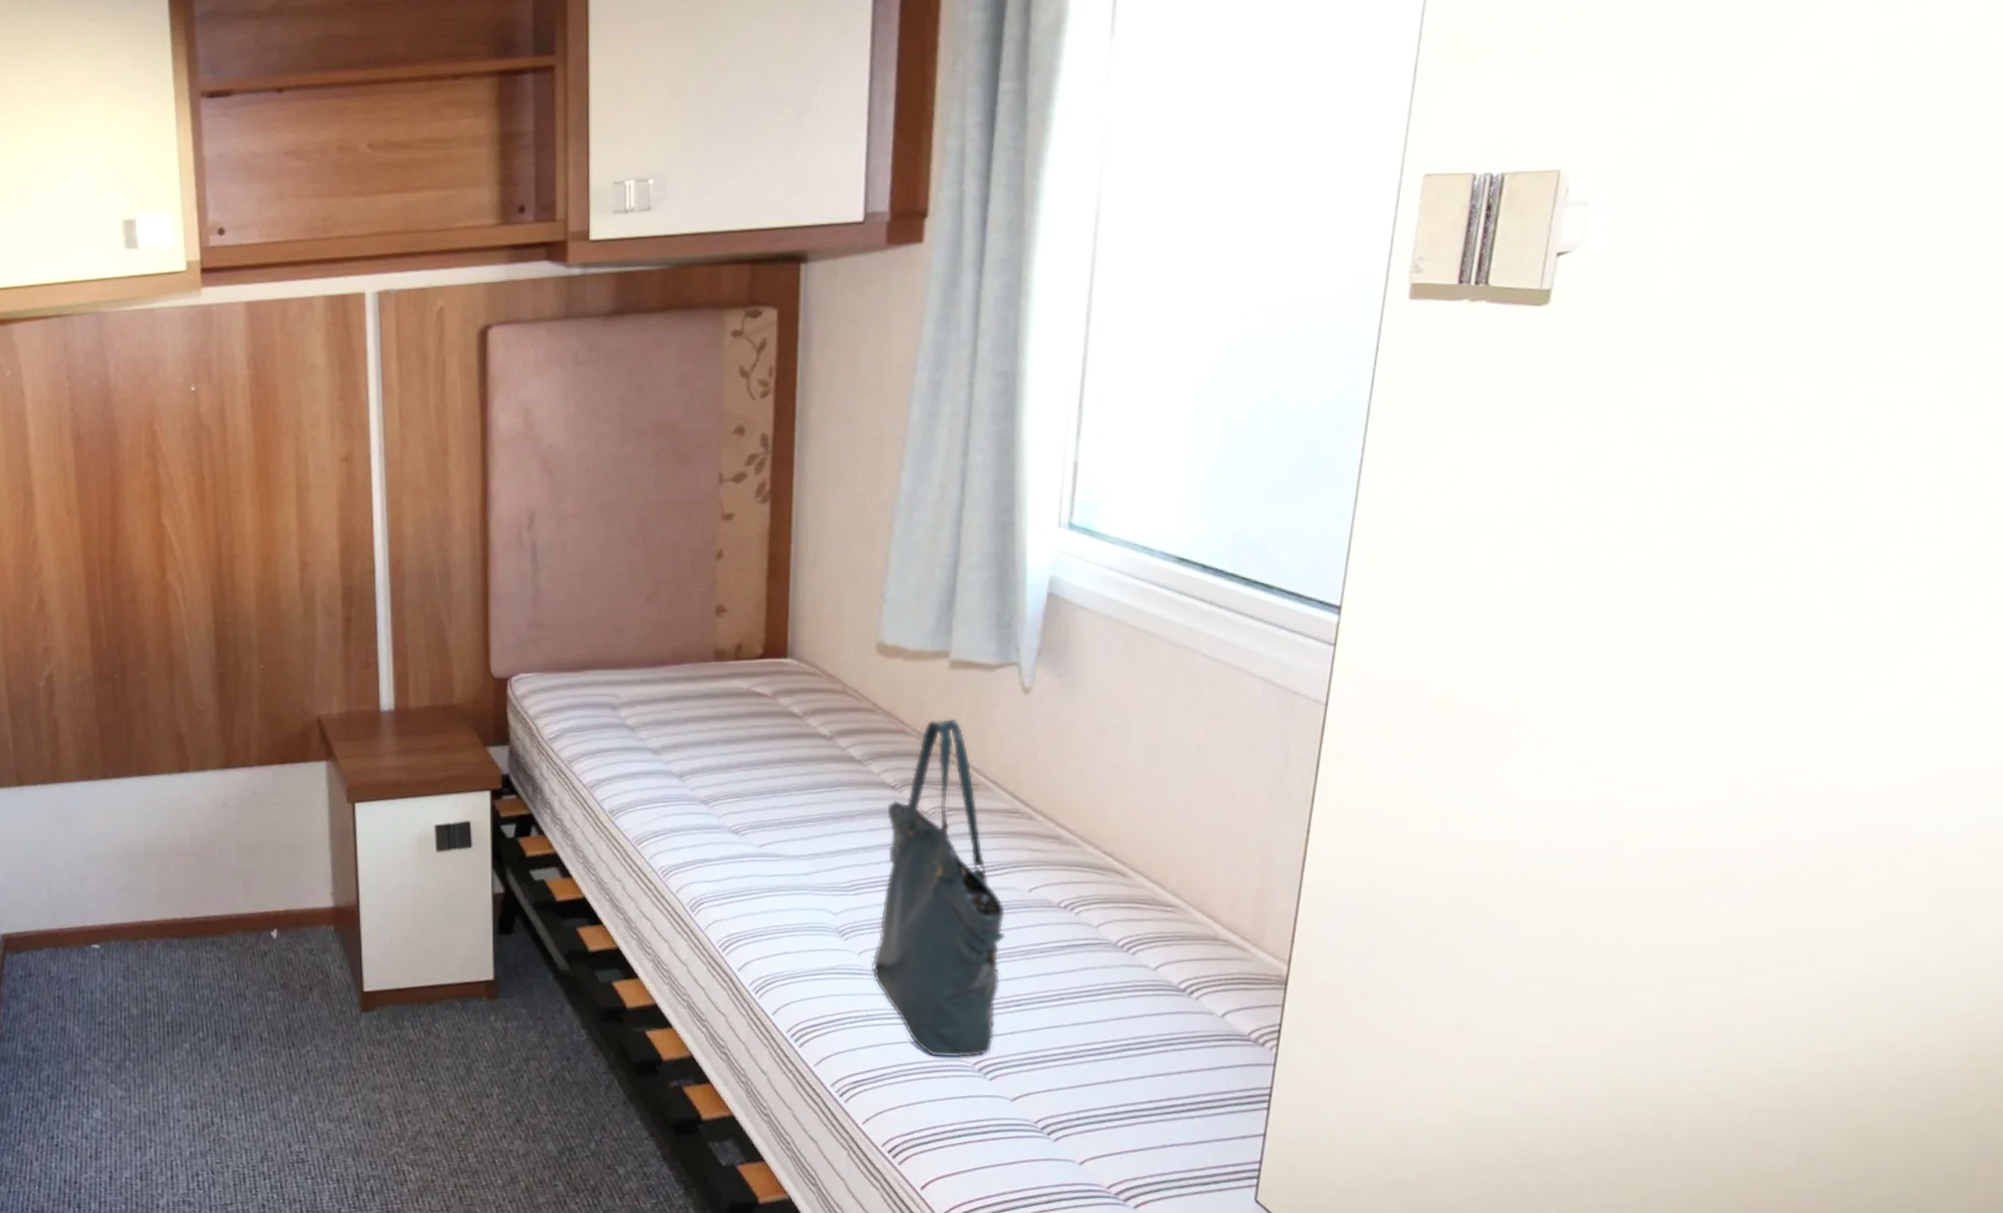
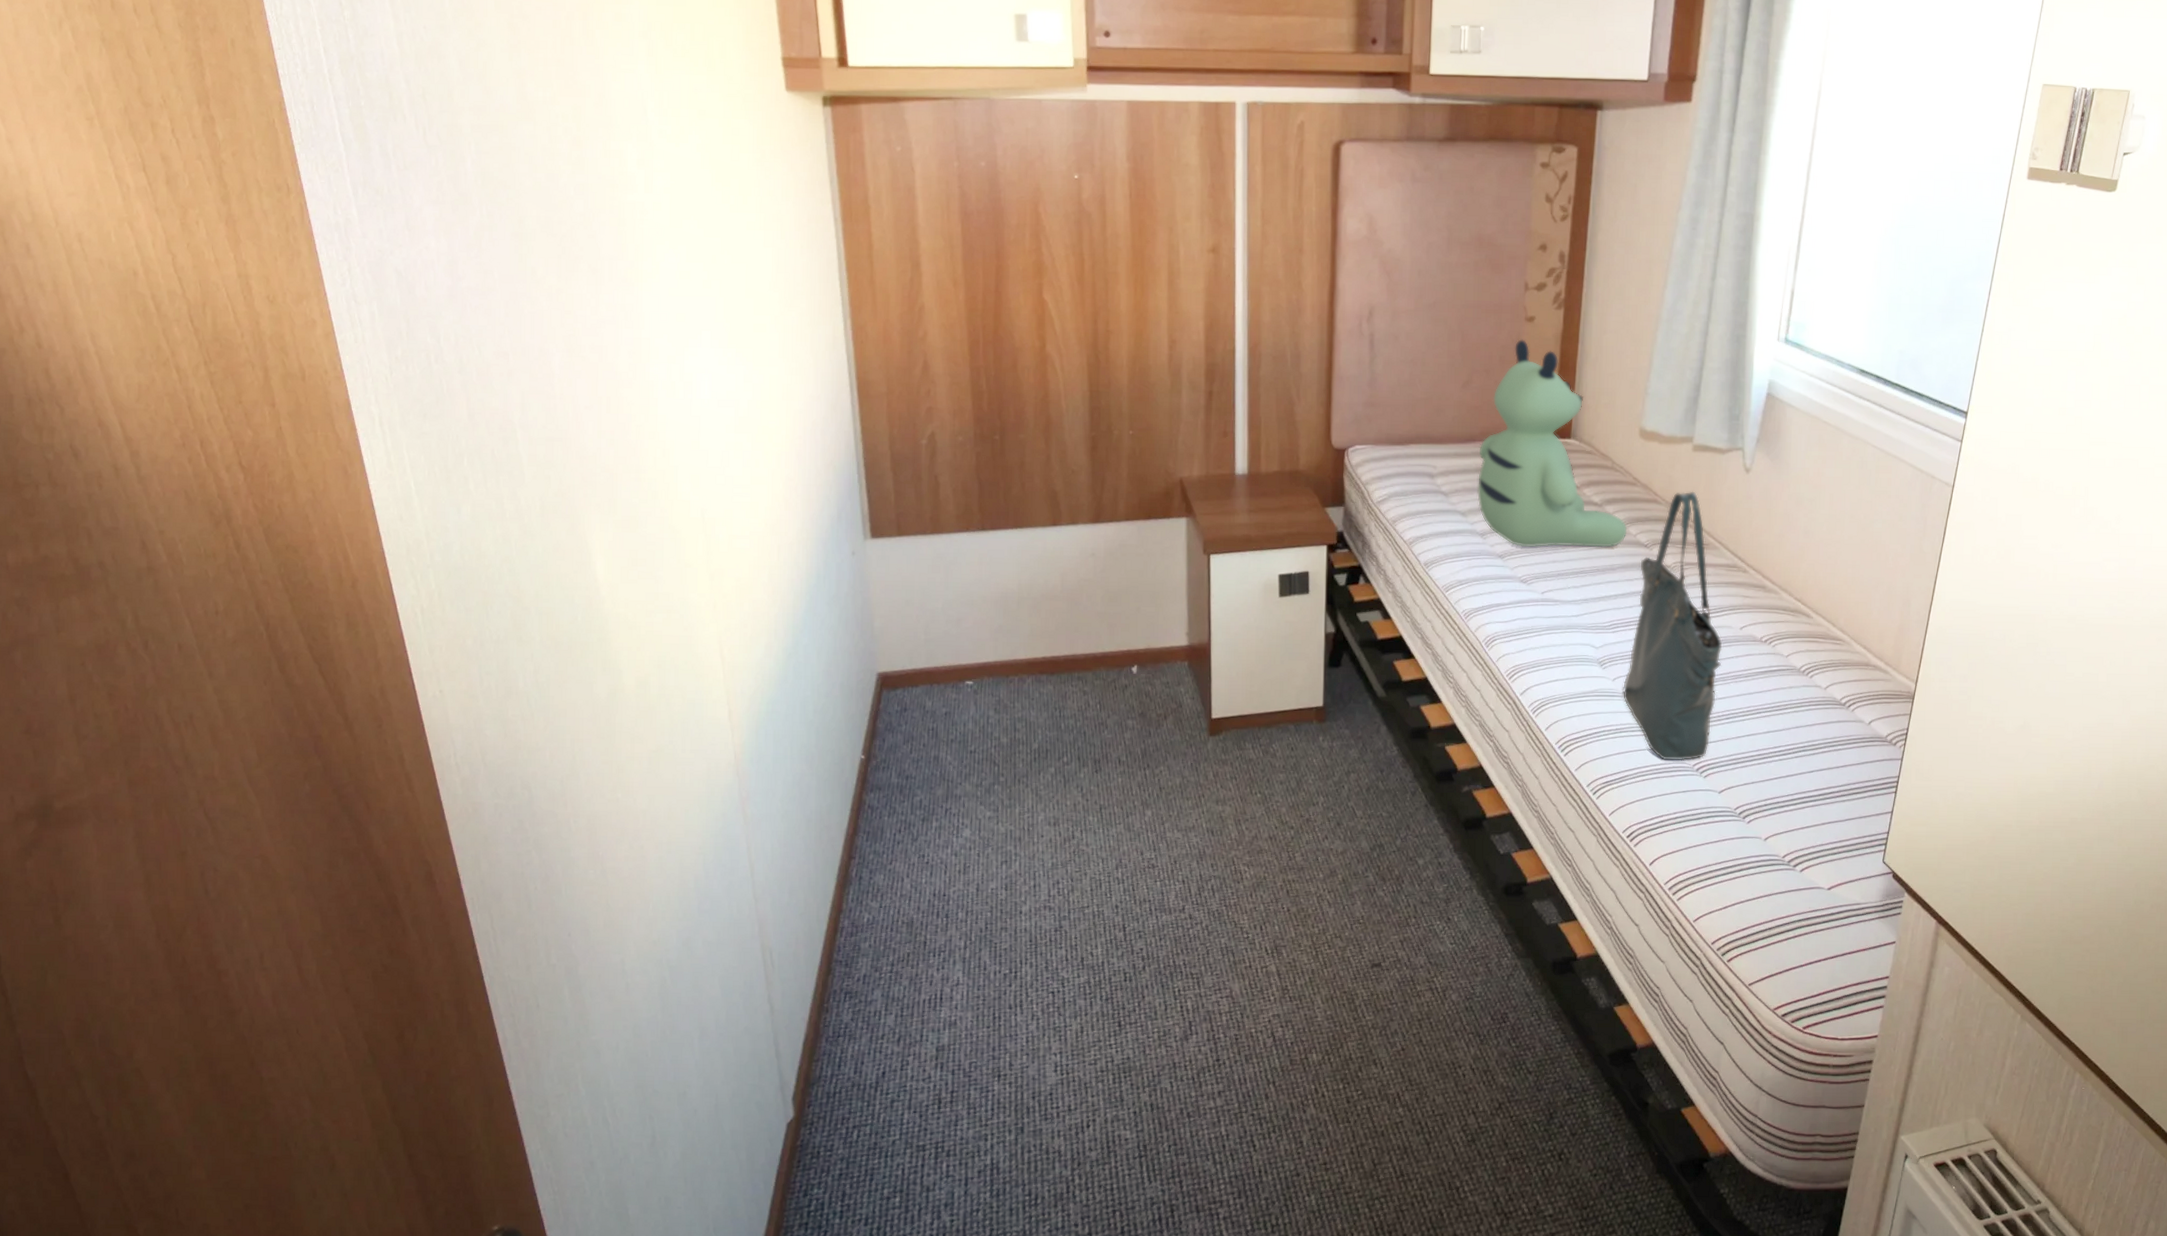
bear: none [670,540,868,791] -> present [1477,338,1628,548]

